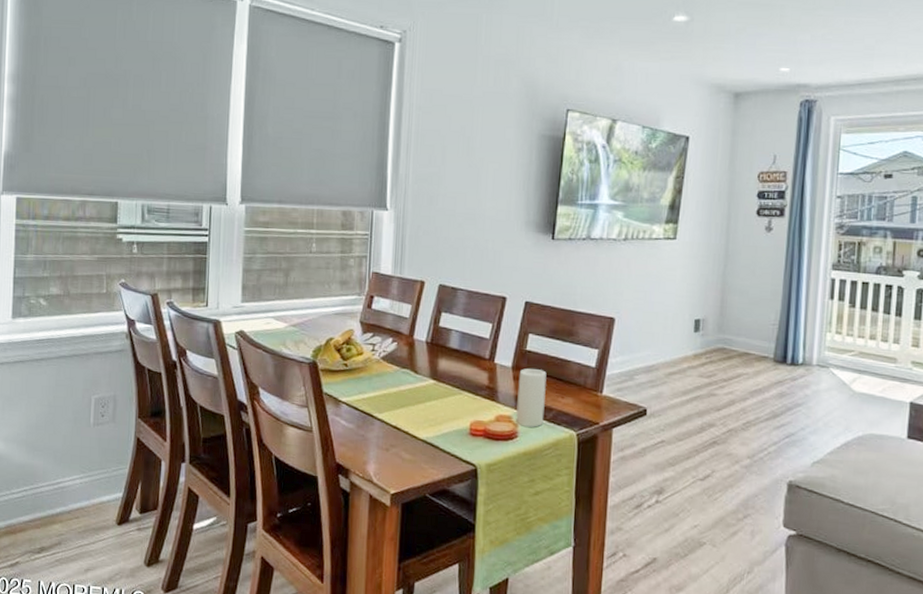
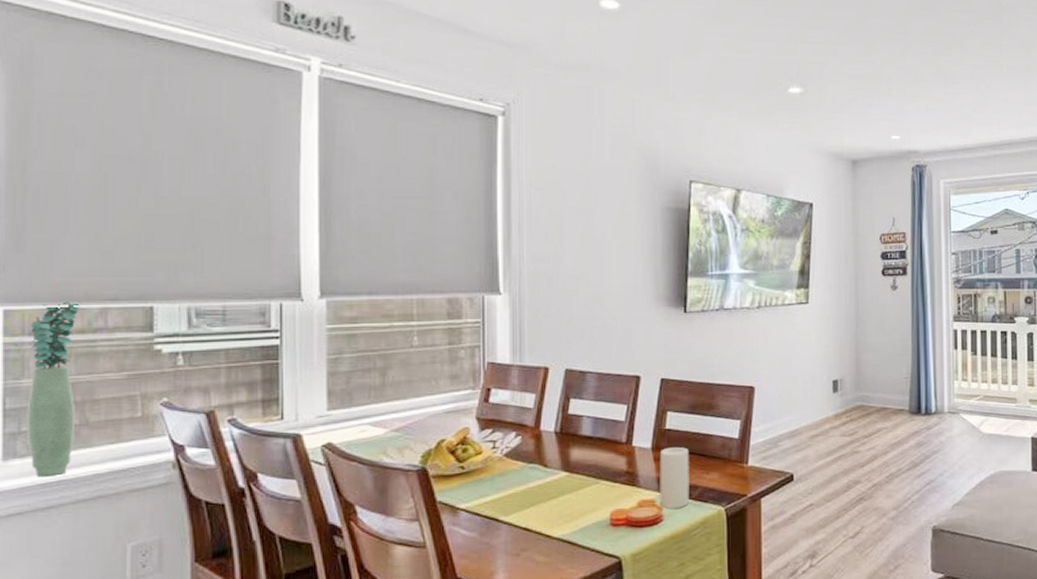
vase: none [28,193,69,335] -> present [26,301,82,477]

